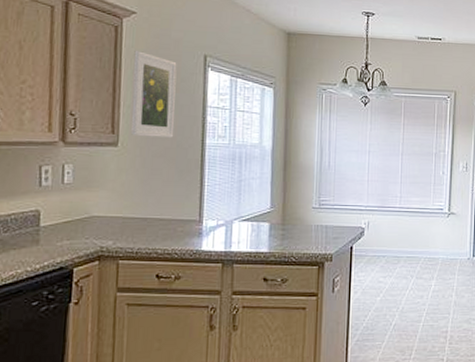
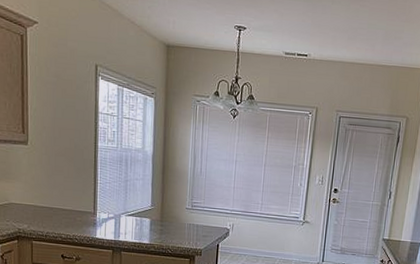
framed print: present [130,51,177,138] -> none [37,59,73,139]

